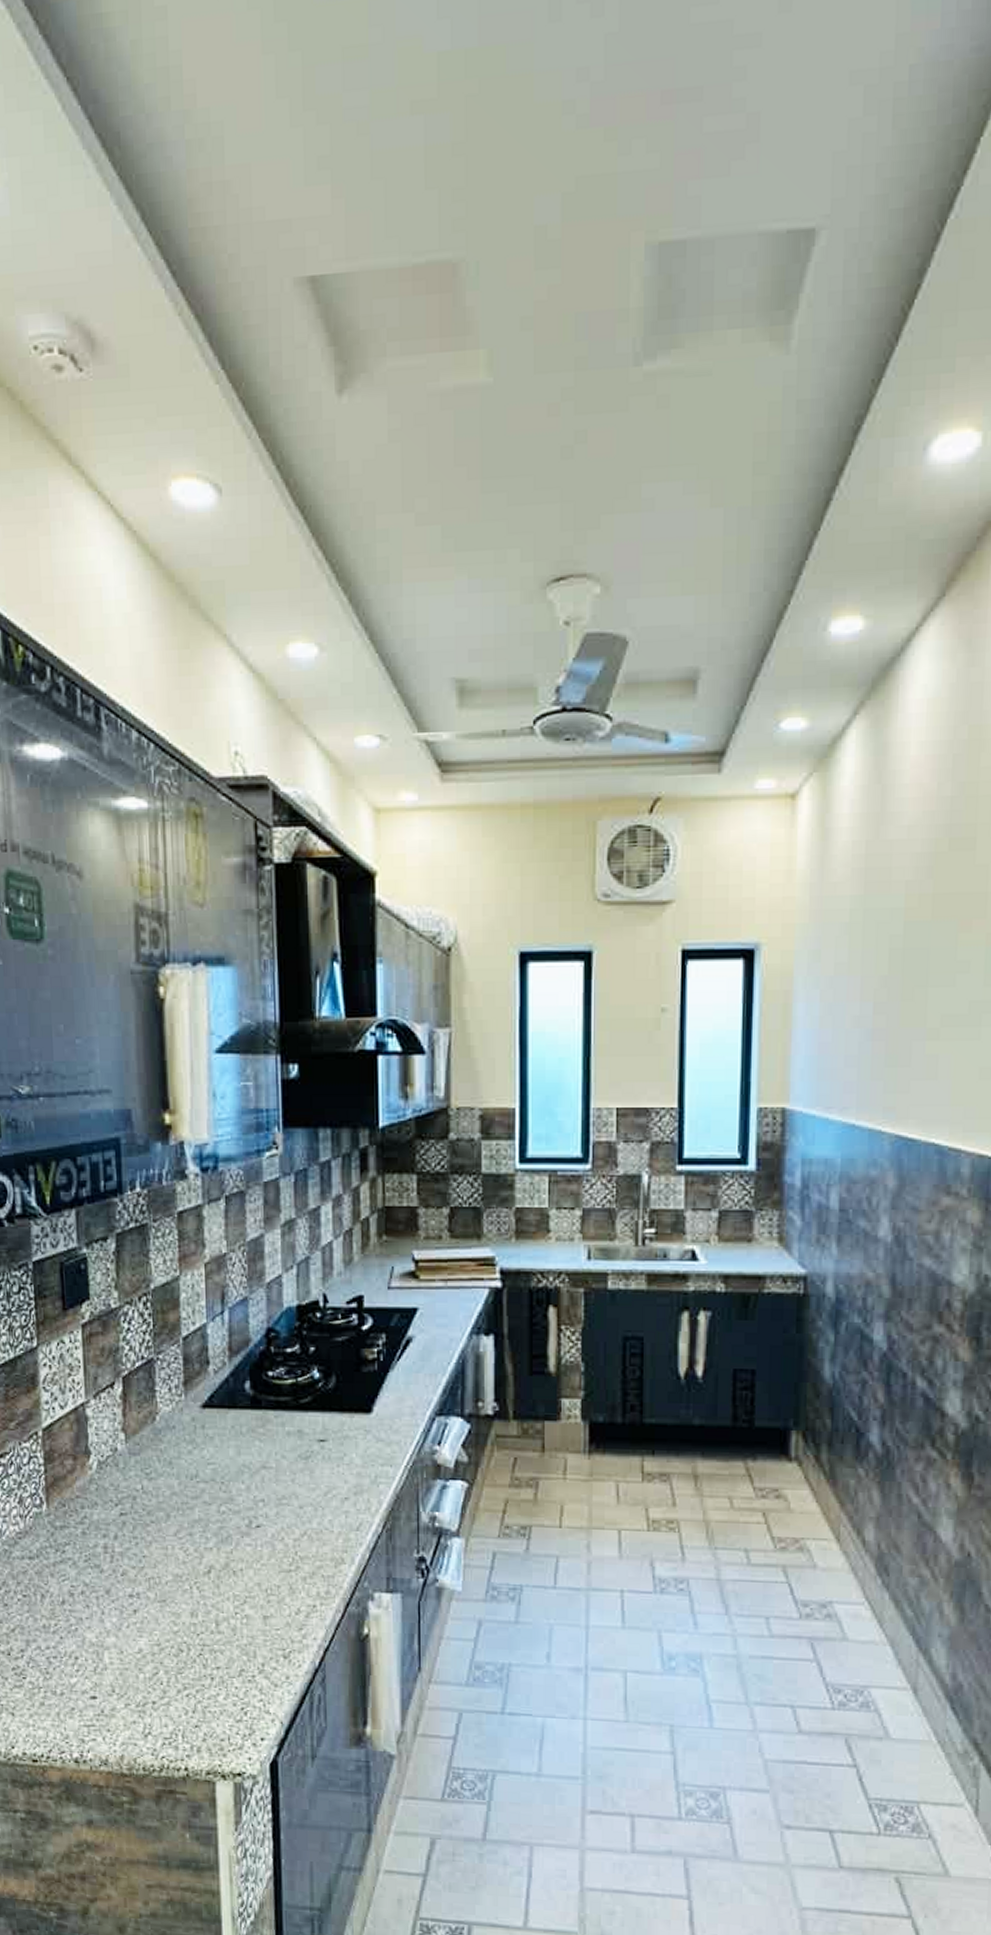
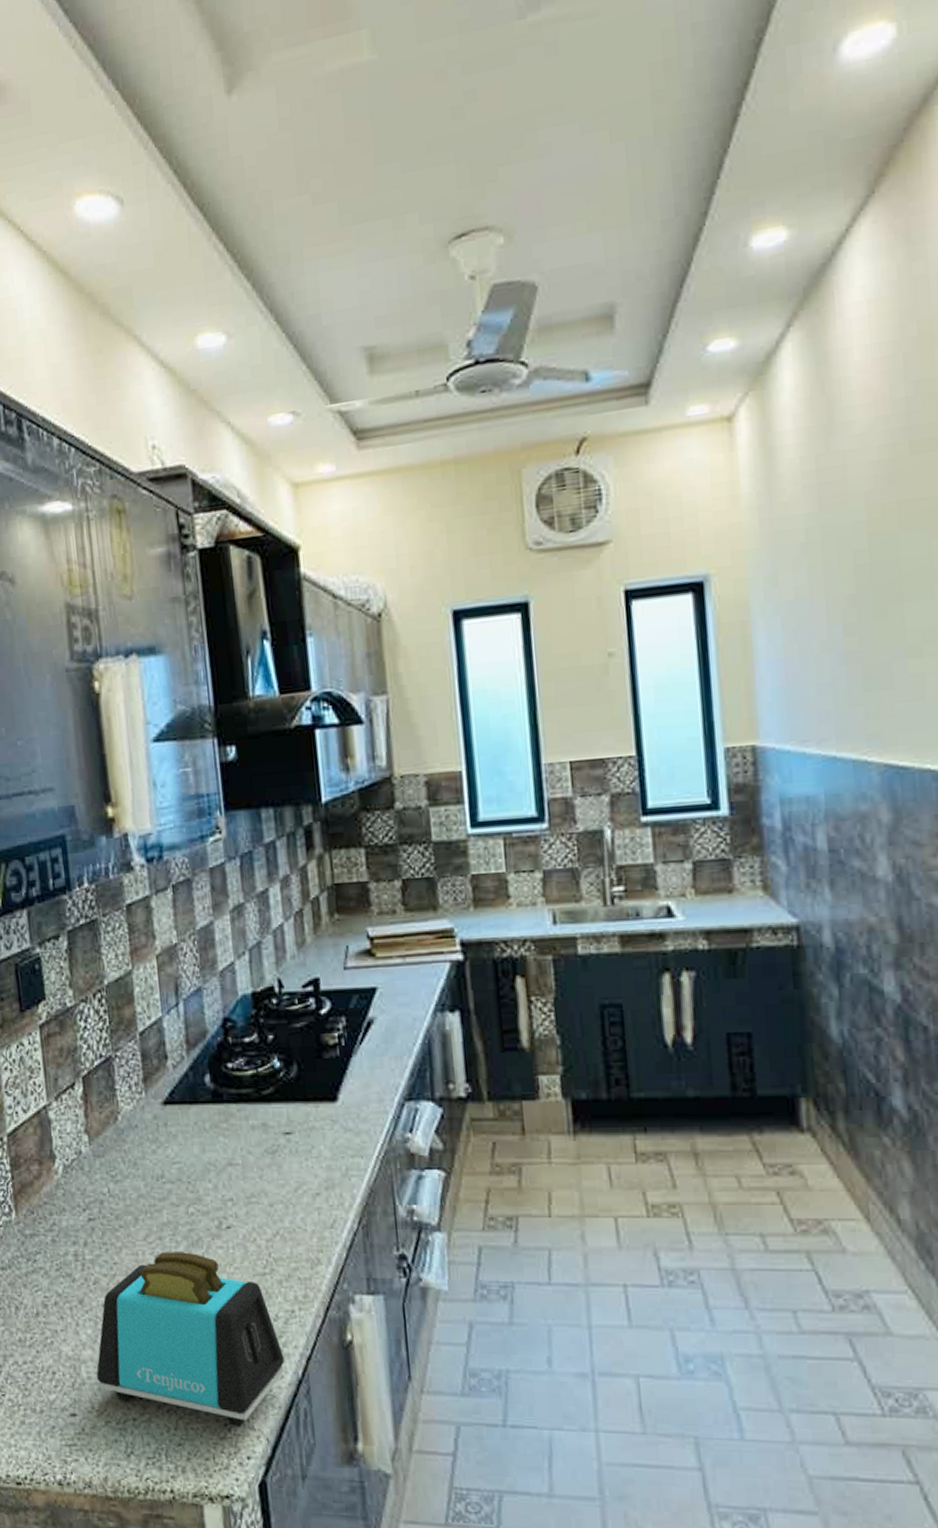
toaster: none [118,1547,303,1712] -> present [96,1251,285,1428]

